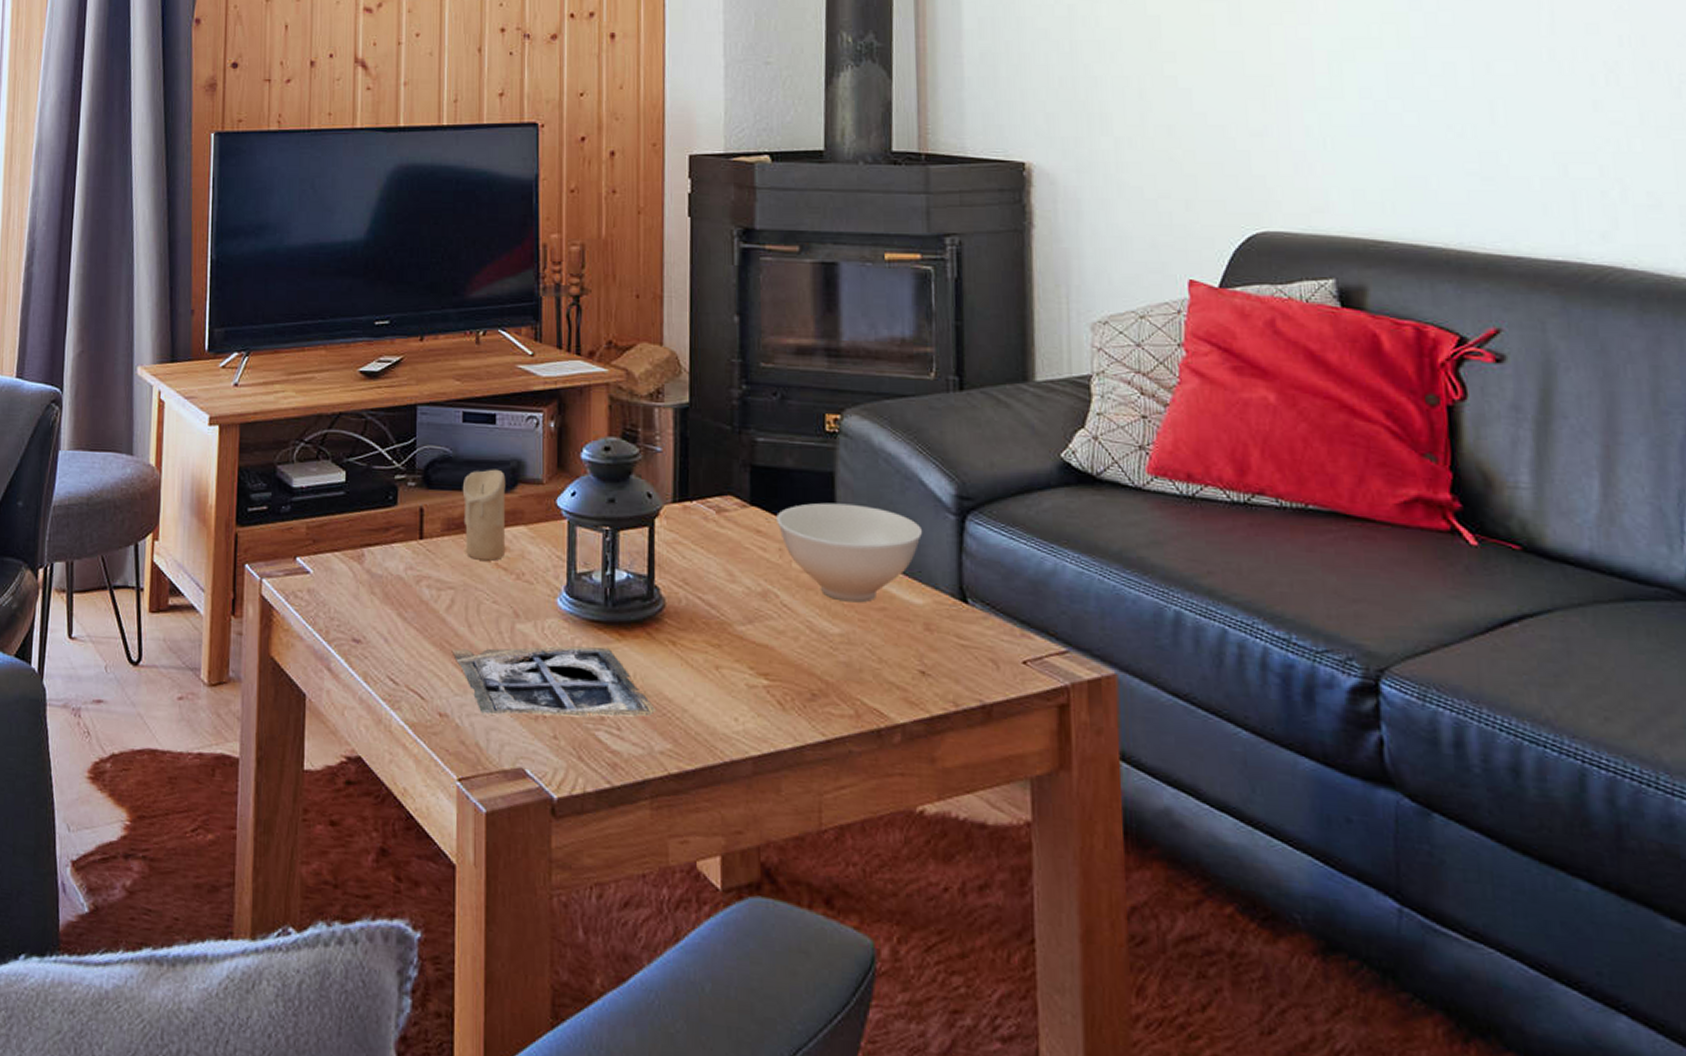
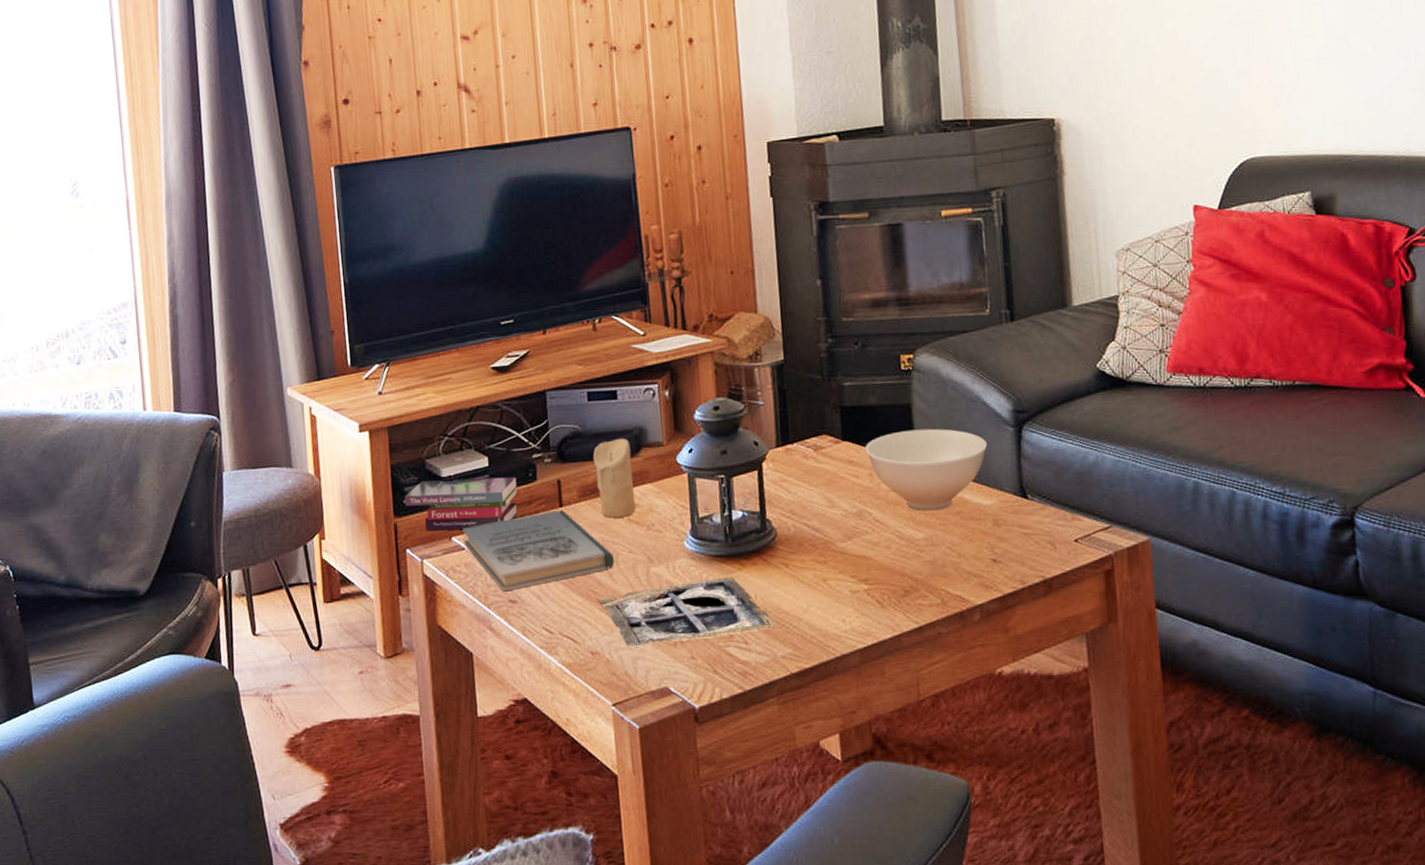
books: none [249,488,375,551] -> present [404,476,518,531]
book: none [309,541,475,628] -> present [462,509,614,592]

